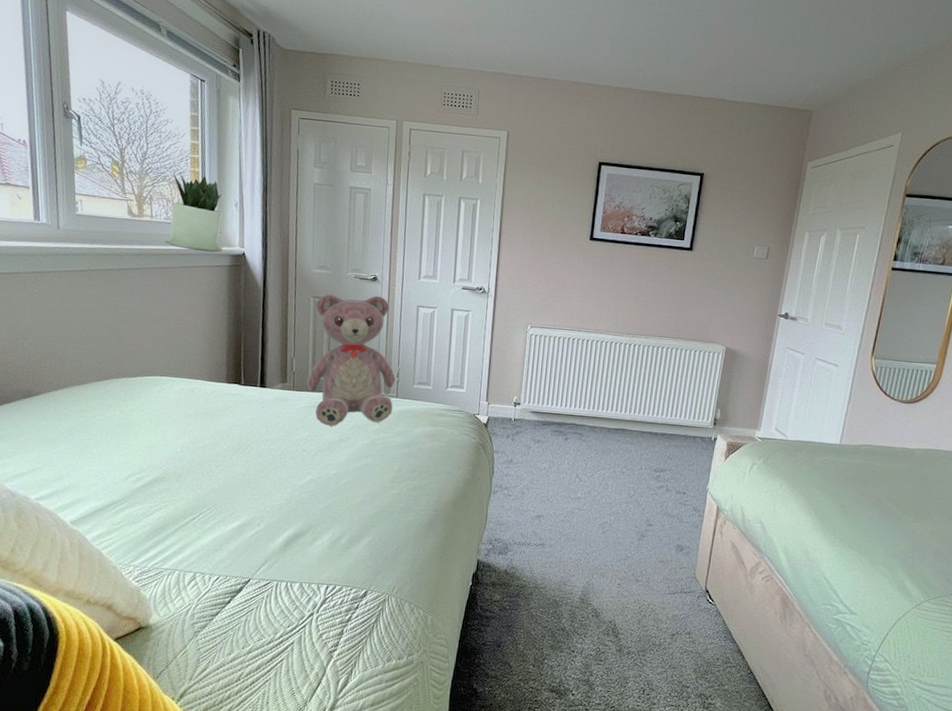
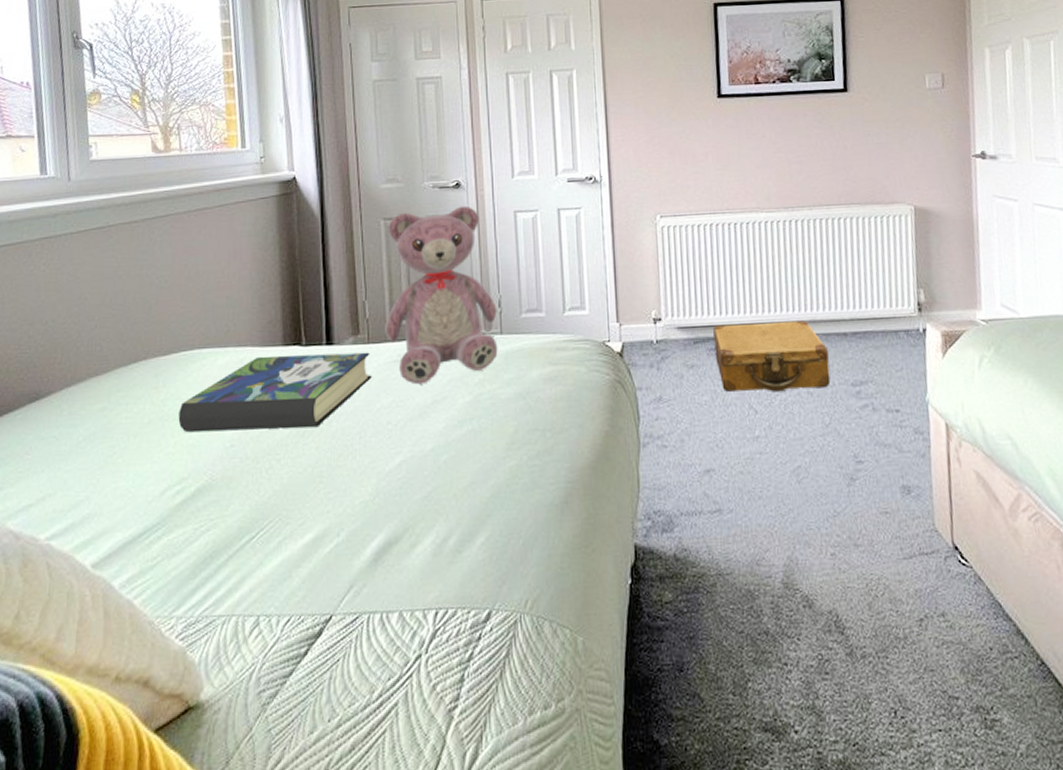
book: none [141,388,294,446] -> present [178,352,371,432]
planter: present [163,172,223,253] -> none [196,91,269,183]
suitcase: none [556,414,641,470] -> present [713,320,831,392]

